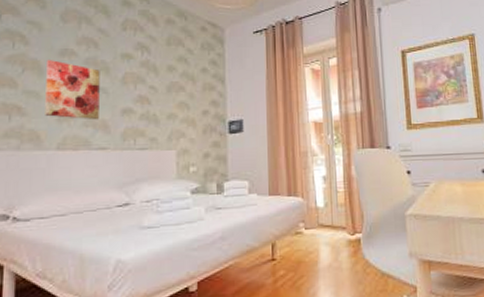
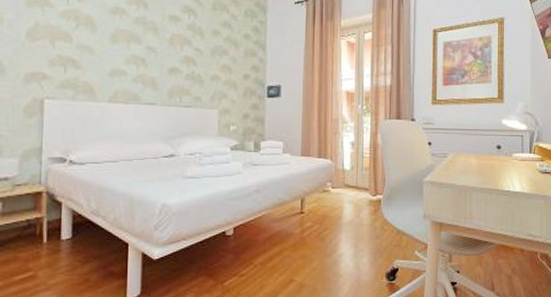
wall art: present [45,60,100,120] -> none [98,17,149,77]

